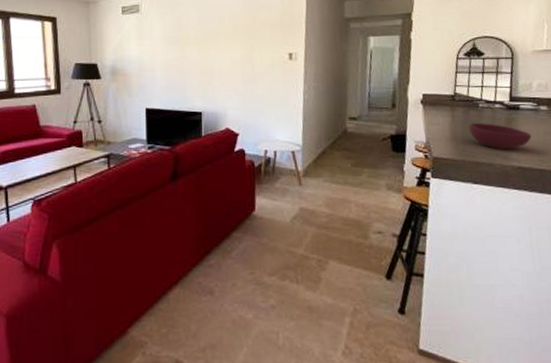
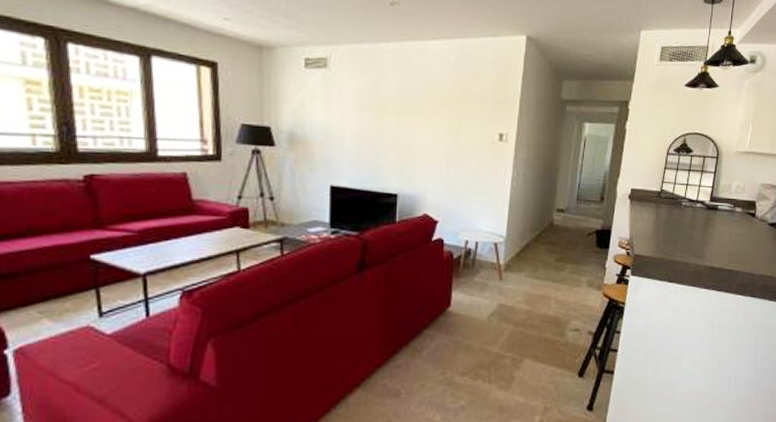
bowl: present [469,123,532,149] -> none [671,222,725,249]

